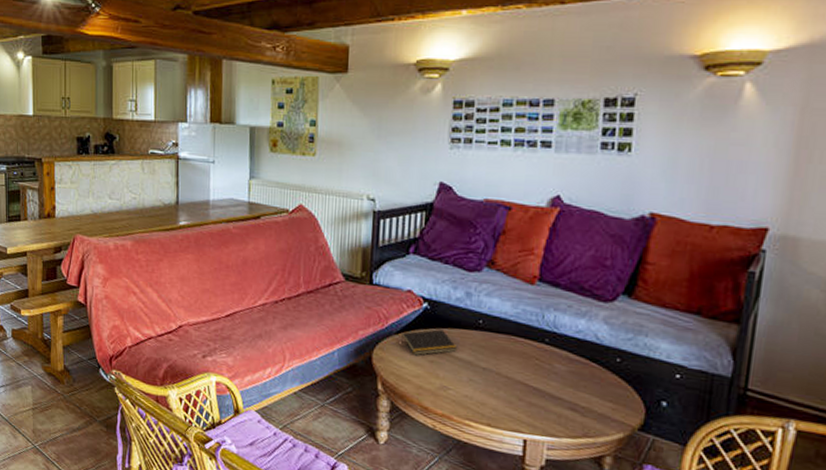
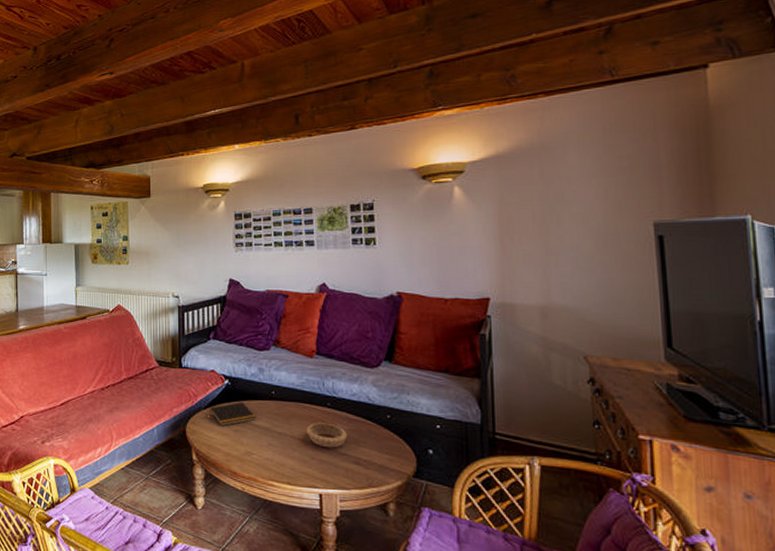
decorative bowl: none [516,360,566,391] -> present [307,422,348,448]

